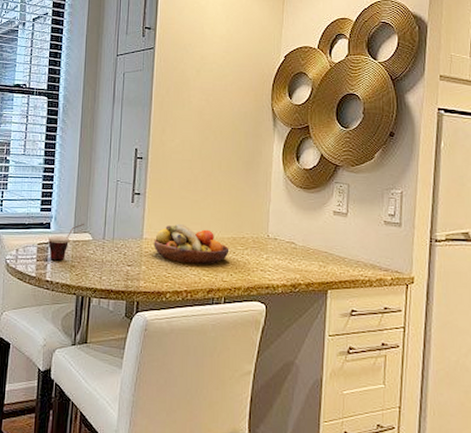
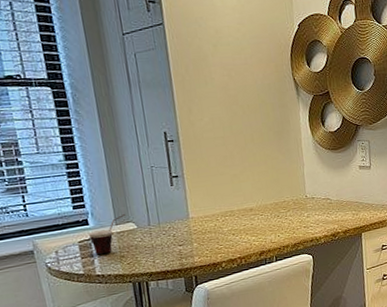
fruit bowl: present [154,223,230,264] -> none [200,198,274,234]

